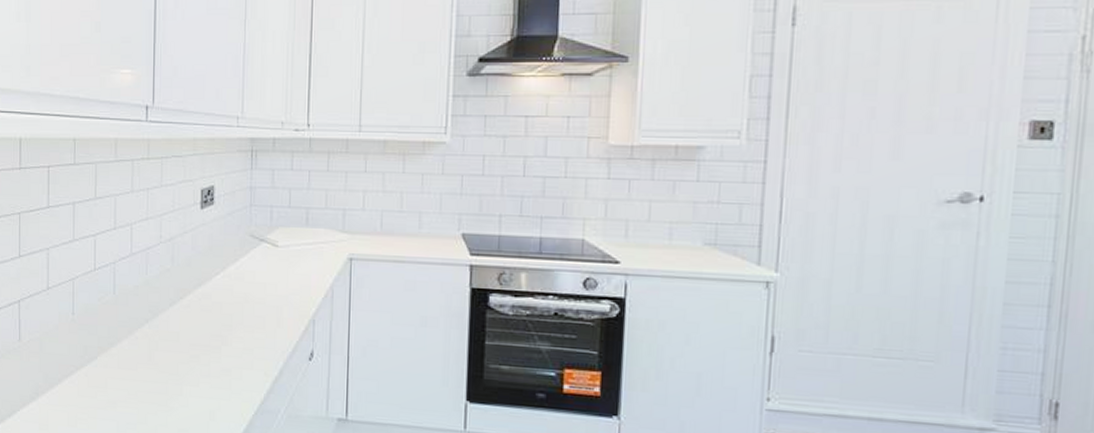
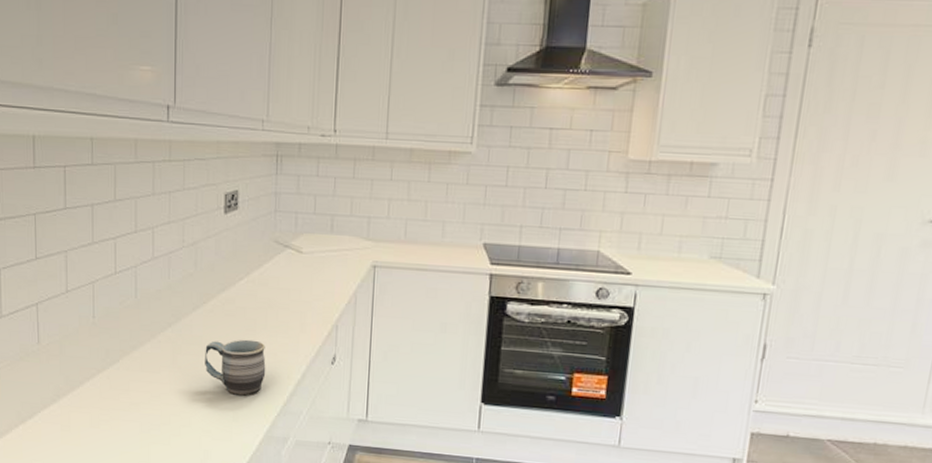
mug: none [181,335,243,394] -> present [205,339,266,396]

